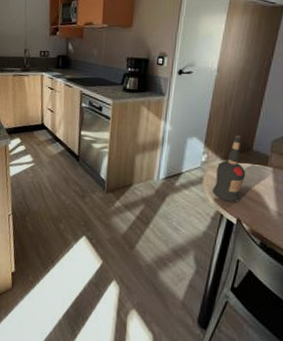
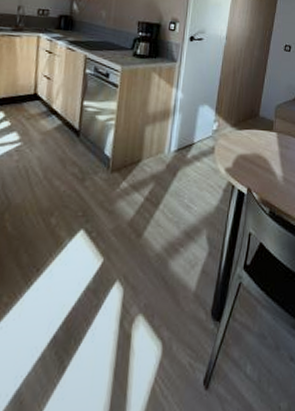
liquor bottle: present [212,135,246,202] -> none [224,101,254,171]

